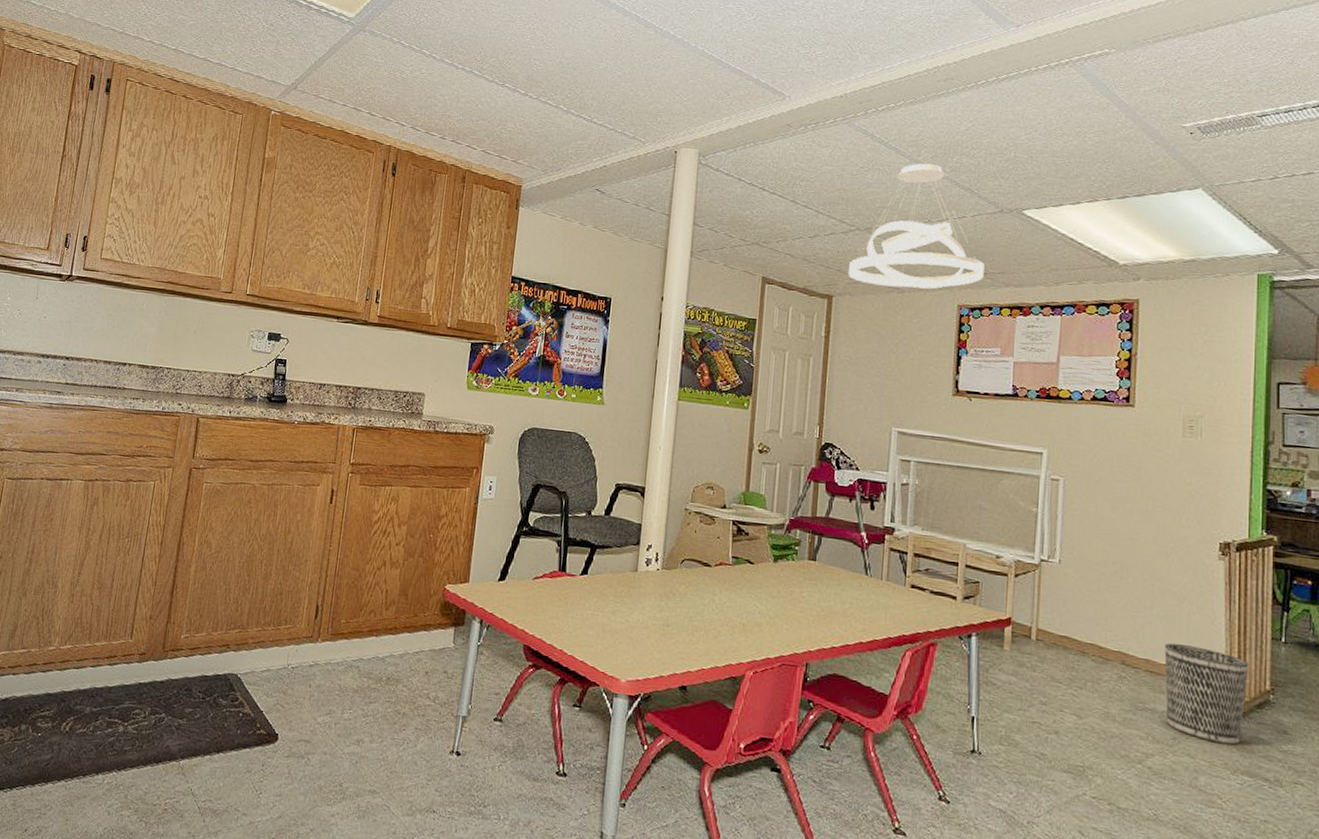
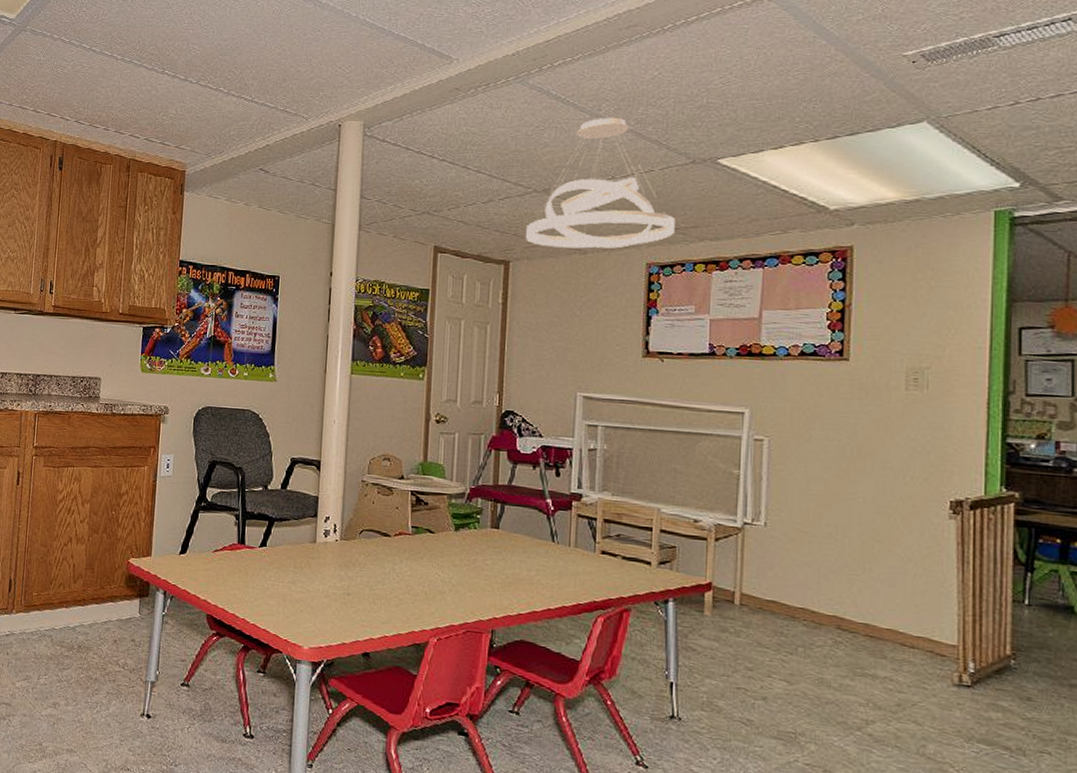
wastebasket: present [1164,643,1249,746] -> none [886,606,985,713]

